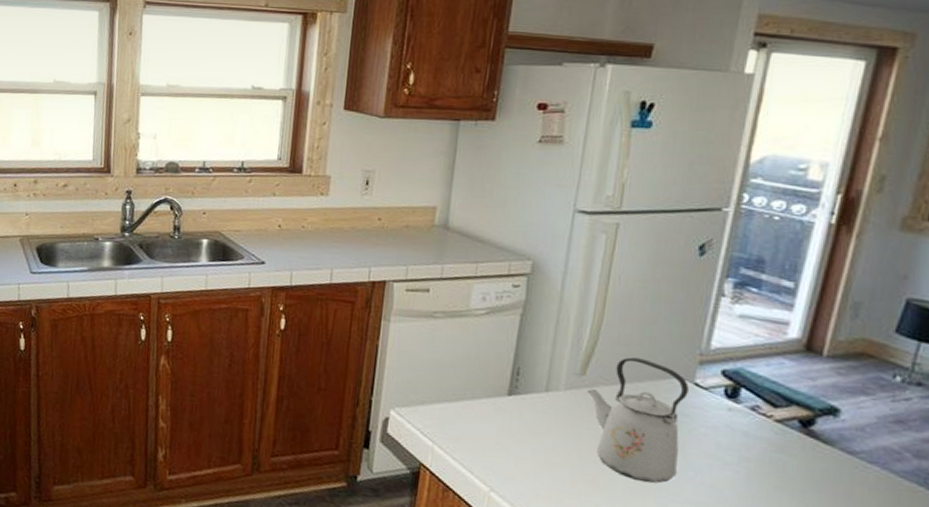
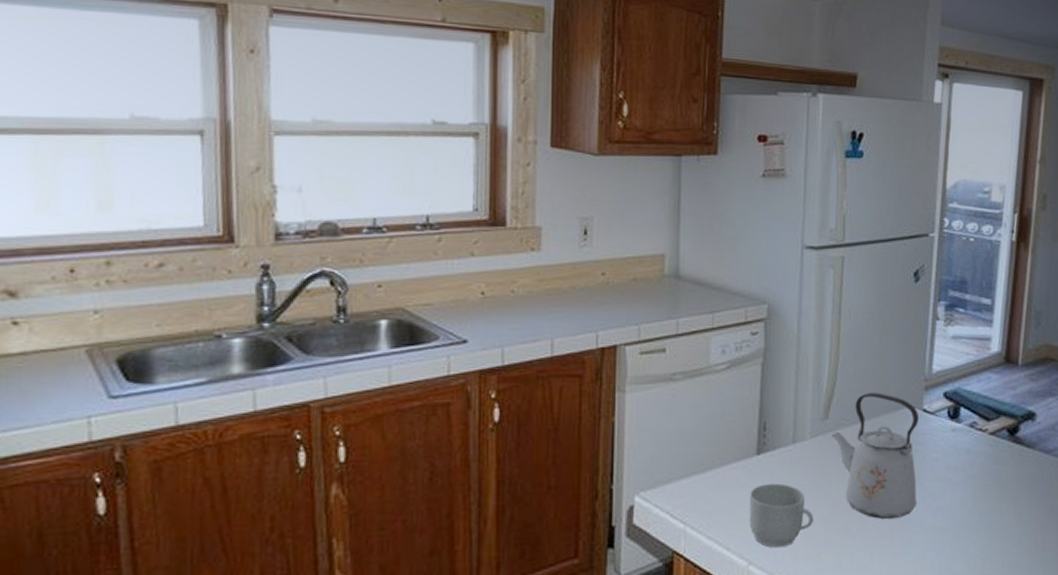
mug: none [494,422,560,483] -> present [749,483,813,548]

